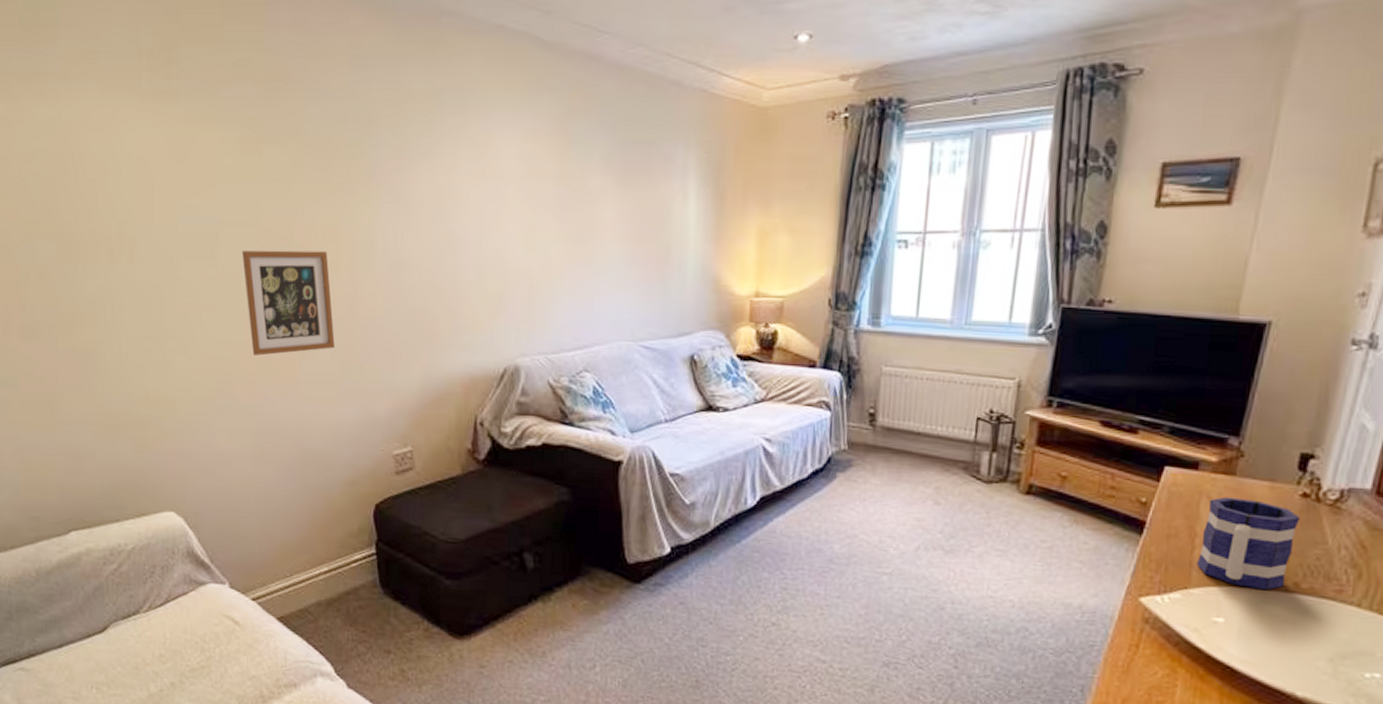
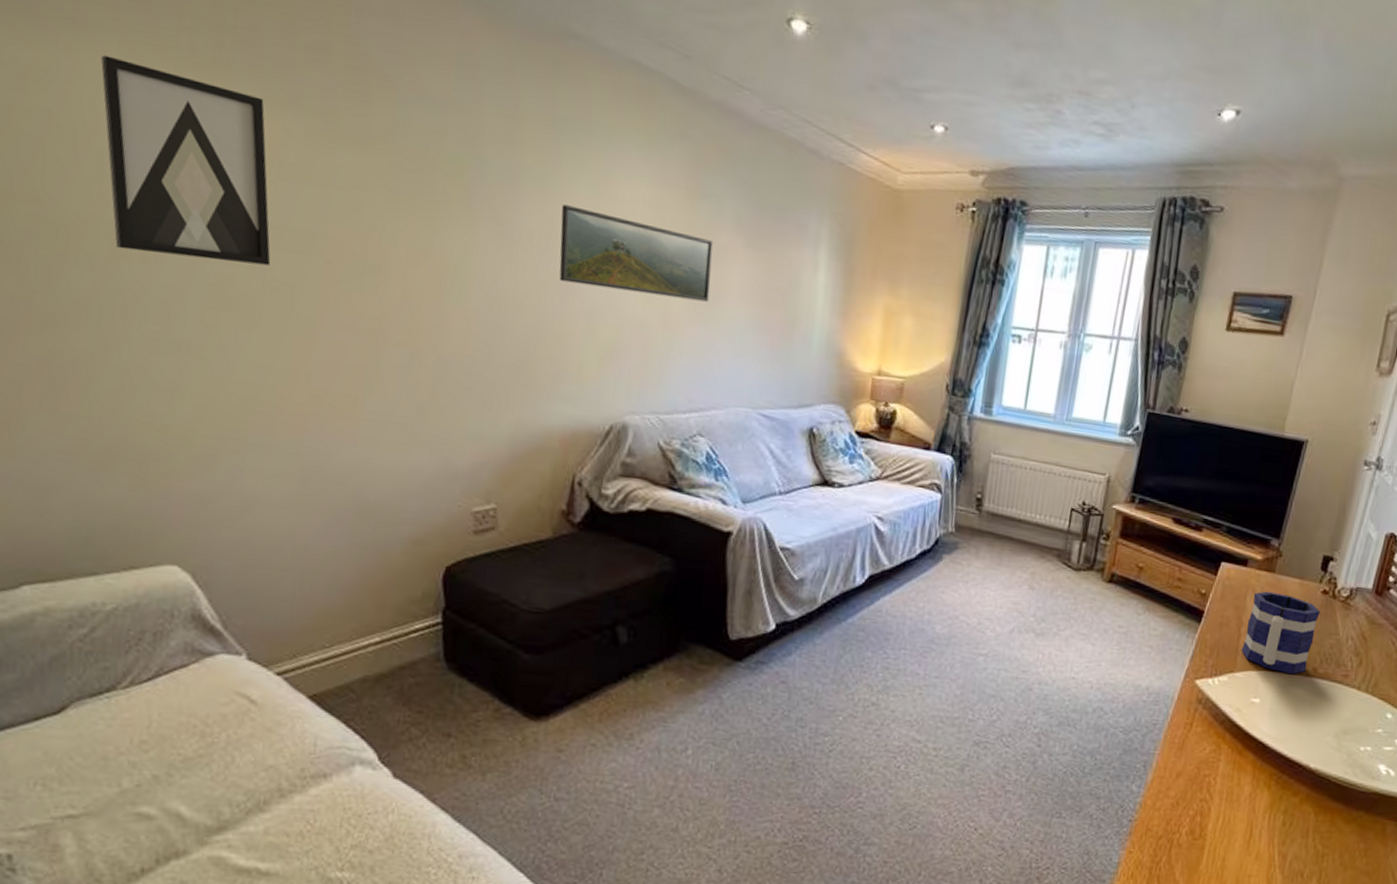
wall art: none [89,100,221,257] -> present [101,55,271,266]
picture frame: present [241,250,335,356] -> none [299,262,411,387]
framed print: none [447,170,586,244] -> present [559,205,713,302]

